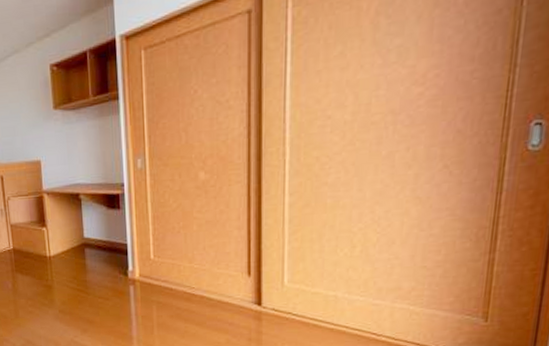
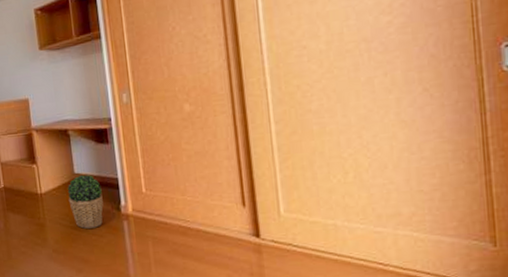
potted plant: none [76,239,111,292] -> present [67,174,104,229]

